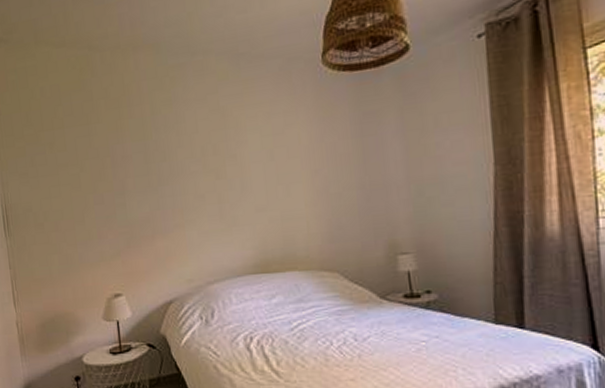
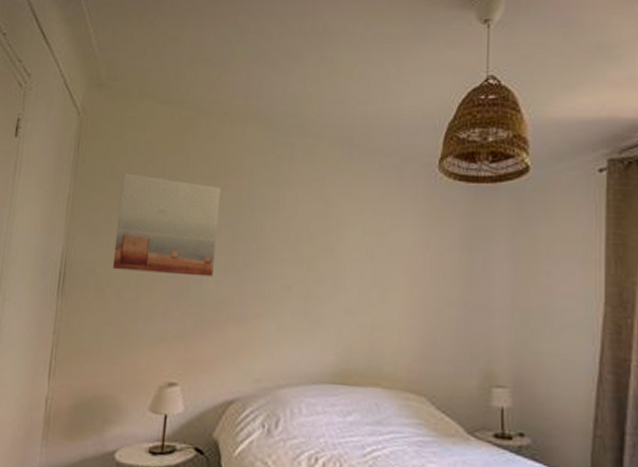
wall art: none [36,116,134,206] -> present [112,173,221,277]

